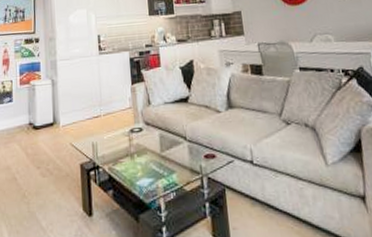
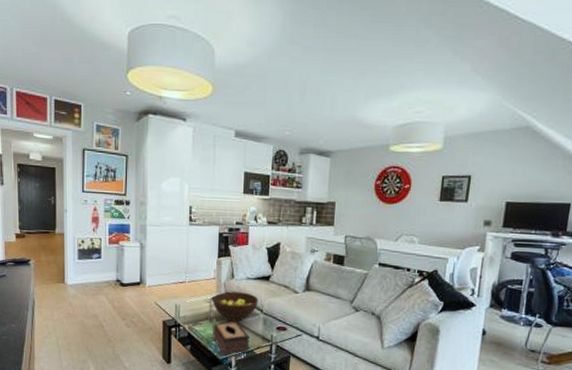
fruit bowl: none [131,119,180,155] -> present [213,291,259,322]
tissue box: none [135,153,179,198] -> present [213,321,250,356]

